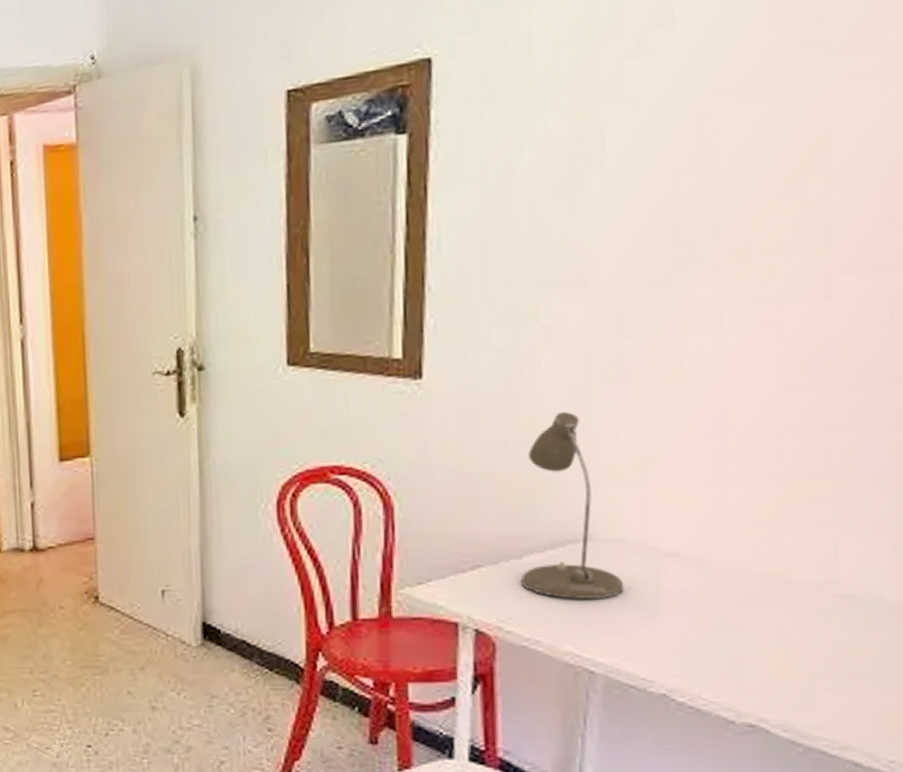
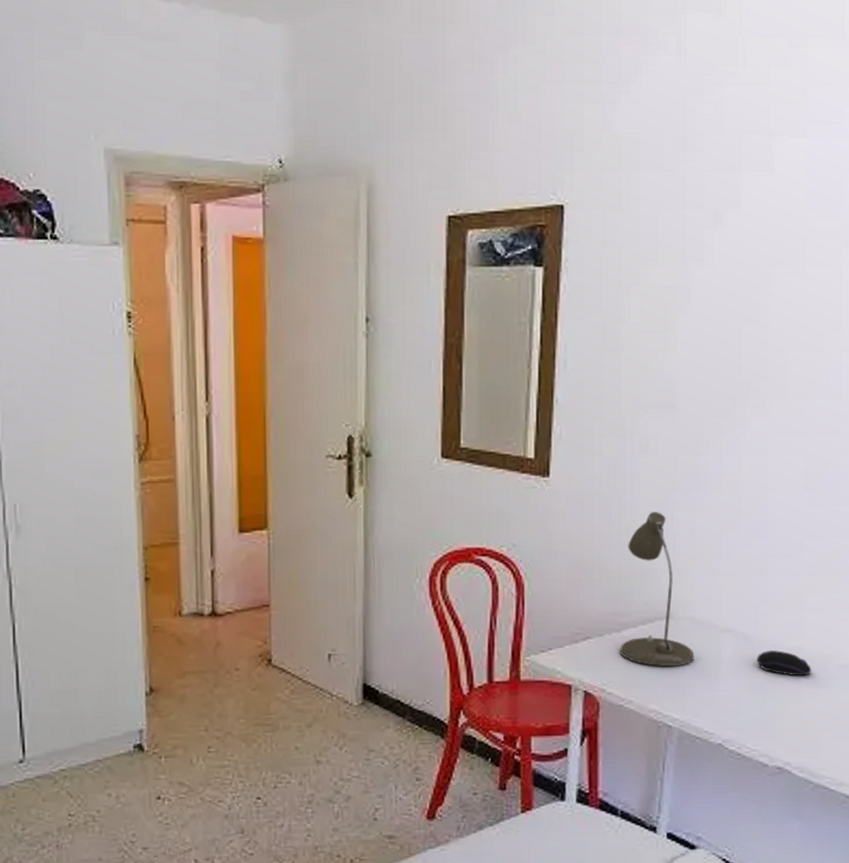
computer mouse: none [714,576,797,610] -> present [757,649,812,676]

